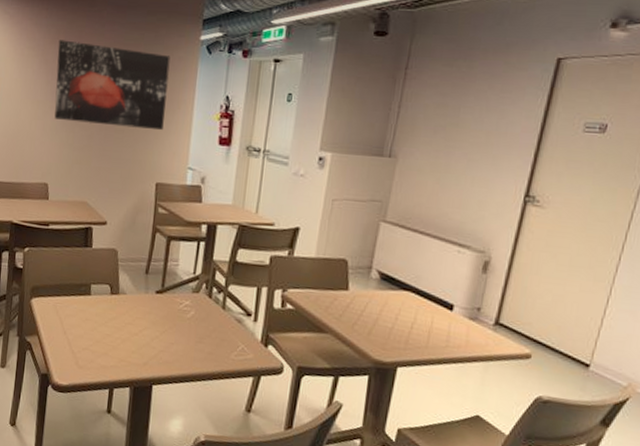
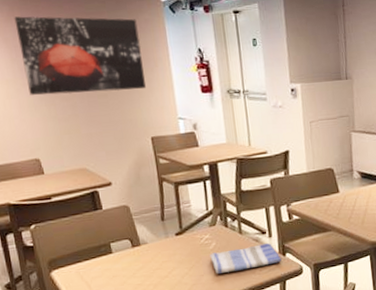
dish towel: none [185,321,262,353] -> present [210,243,282,274]

